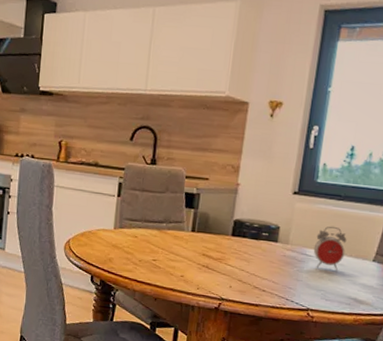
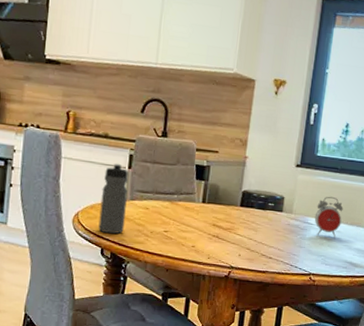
water bottle: none [88,191,118,262] -> present [98,163,128,234]

